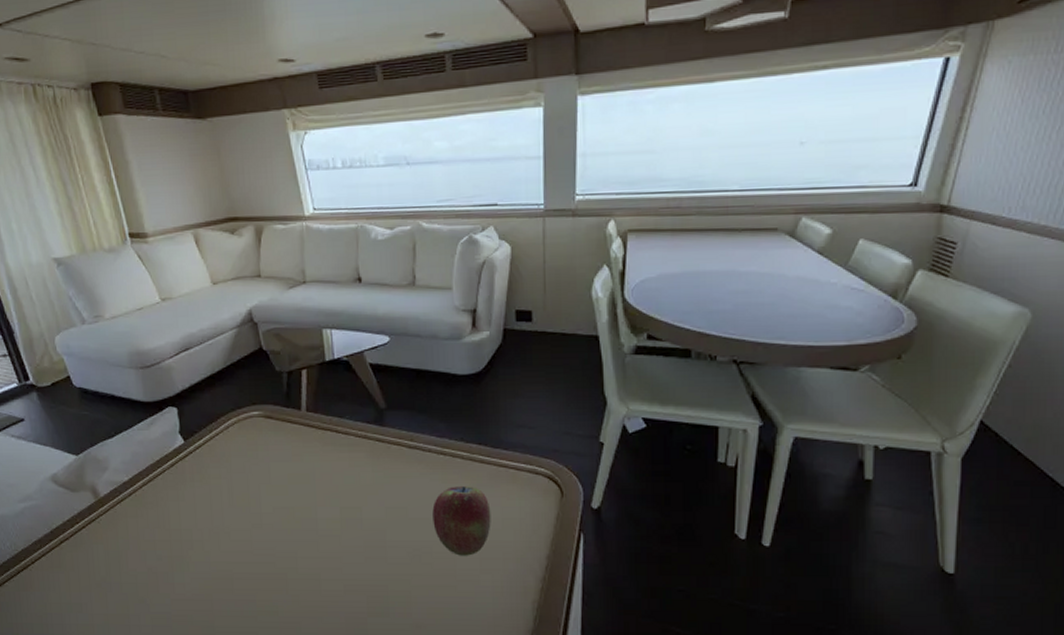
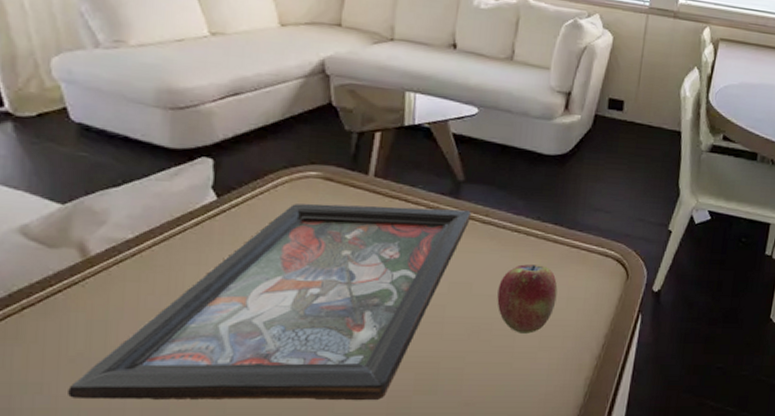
decorative tray: none [99,437,398,622] -> present [68,203,472,401]

